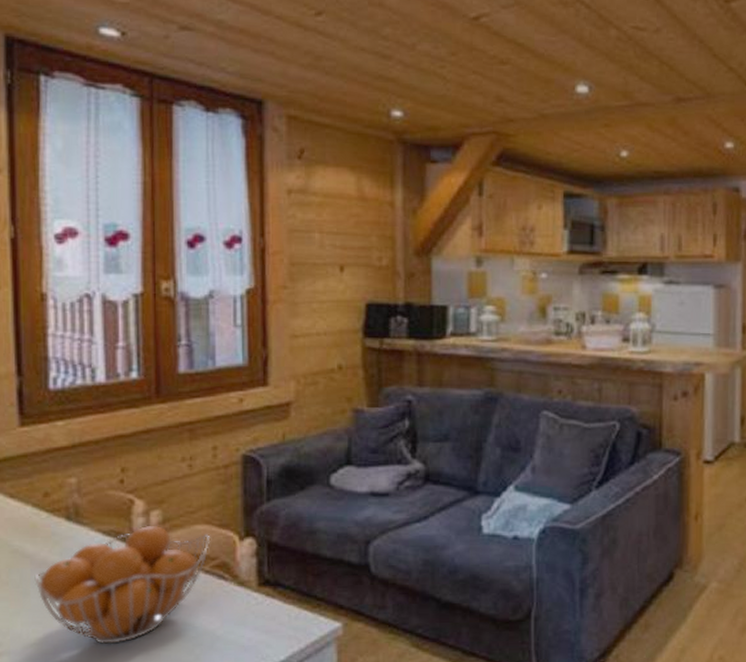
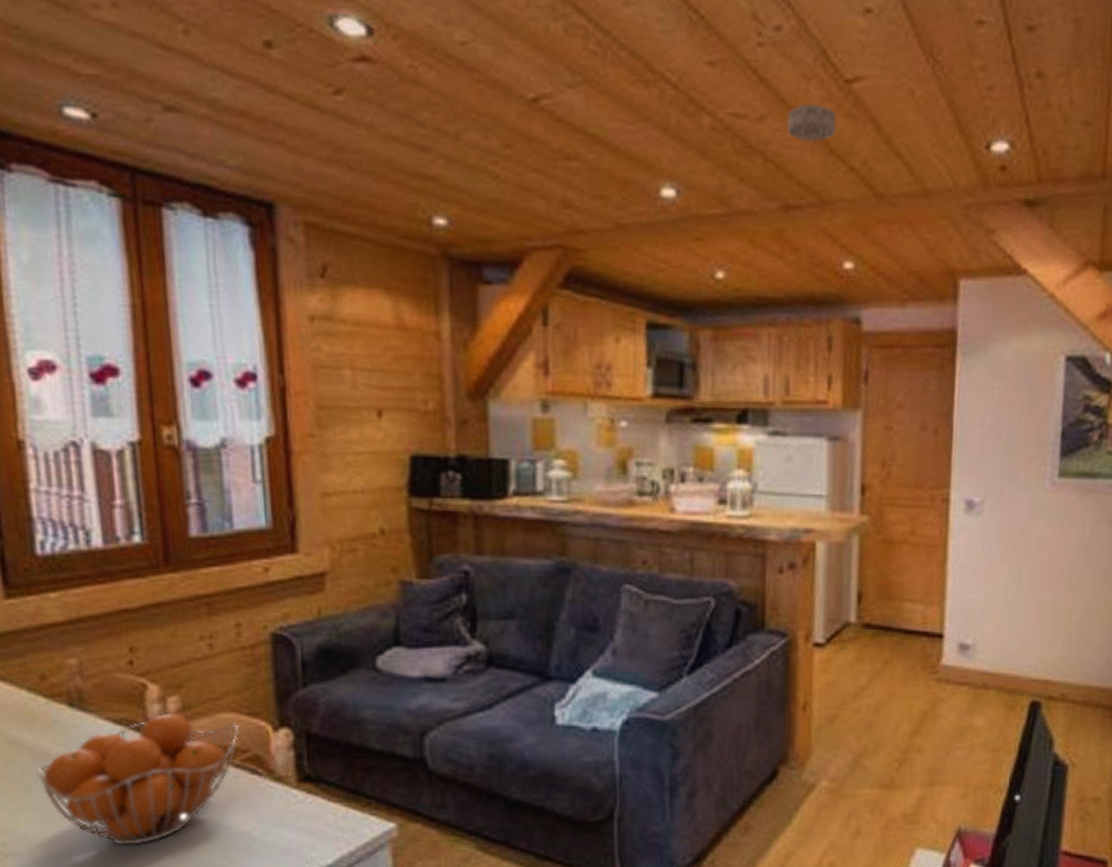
smoke detector: none [677,18,718,48] -> present [786,103,836,141]

